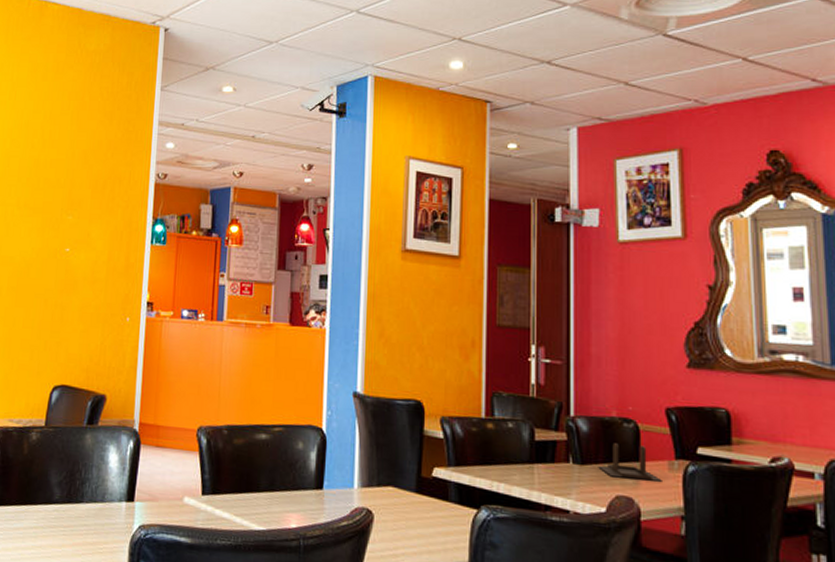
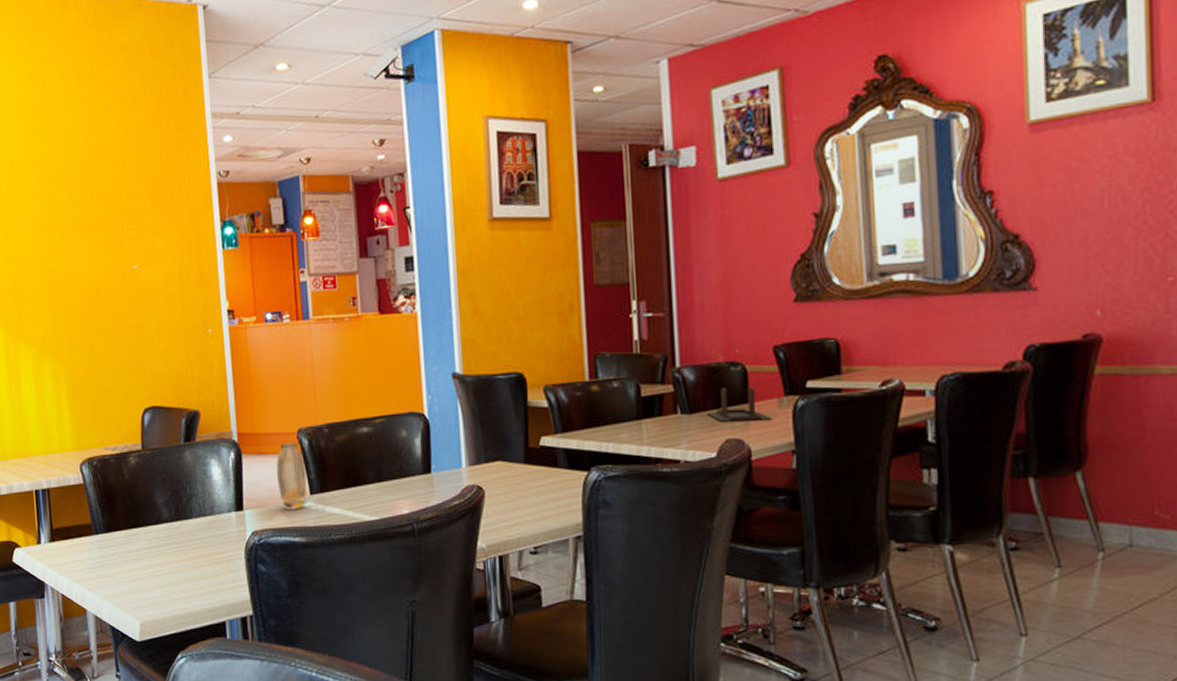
vase: none [171,439,201,508] -> present [276,443,307,509]

